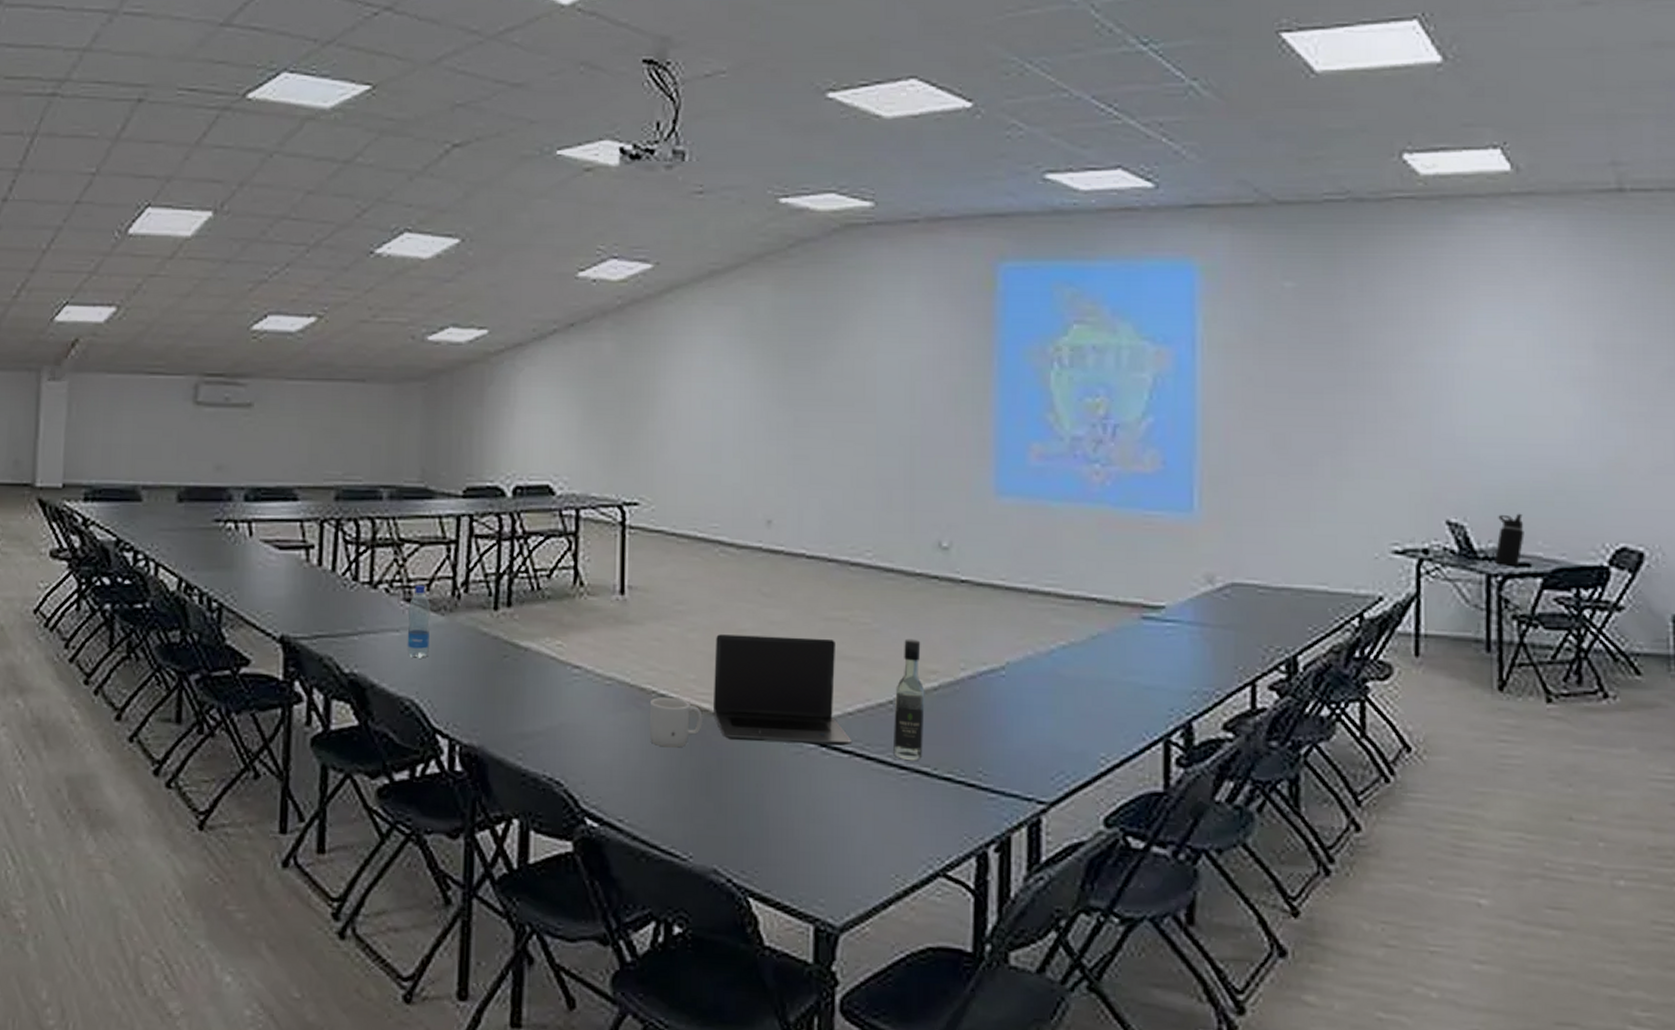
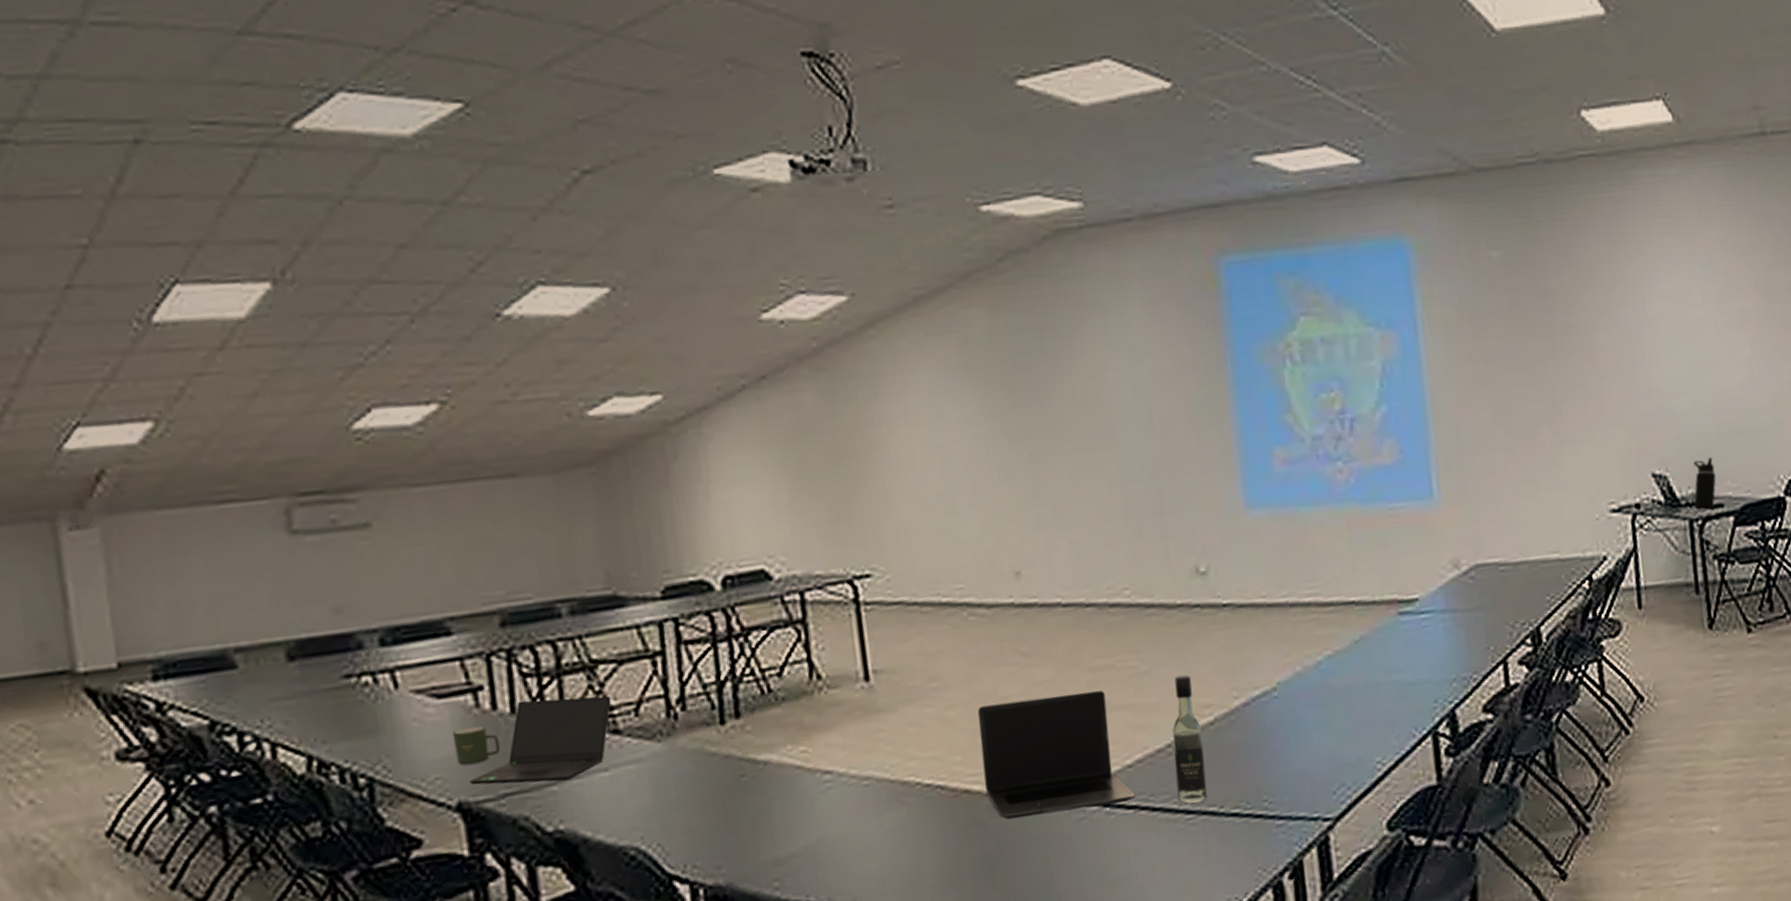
mug: none [286,576,320,607] -> present [453,725,501,766]
laptop: none [293,562,410,633] -> present [470,695,612,786]
bottle: present [407,584,430,660] -> none [615,710,650,799]
mug: present [649,698,703,748] -> none [915,785,977,842]

